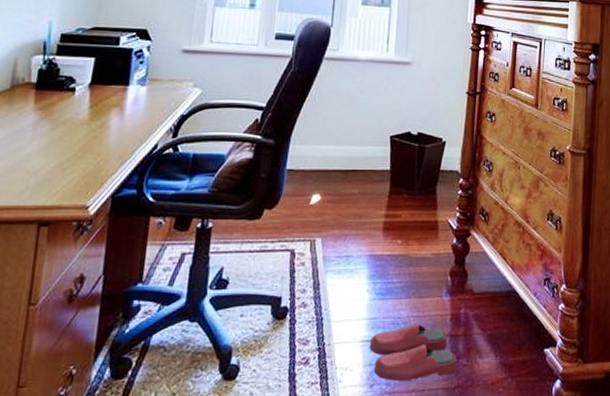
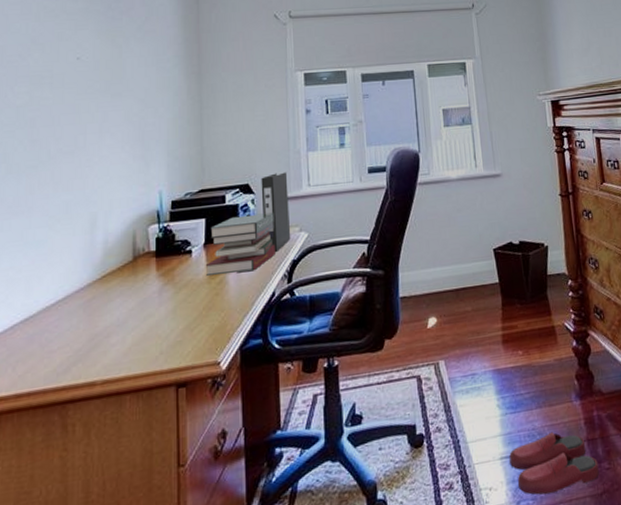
books: none [86,60,169,120] -> present [205,212,275,277]
binder: none [157,23,190,104] -> present [261,172,291,252]

